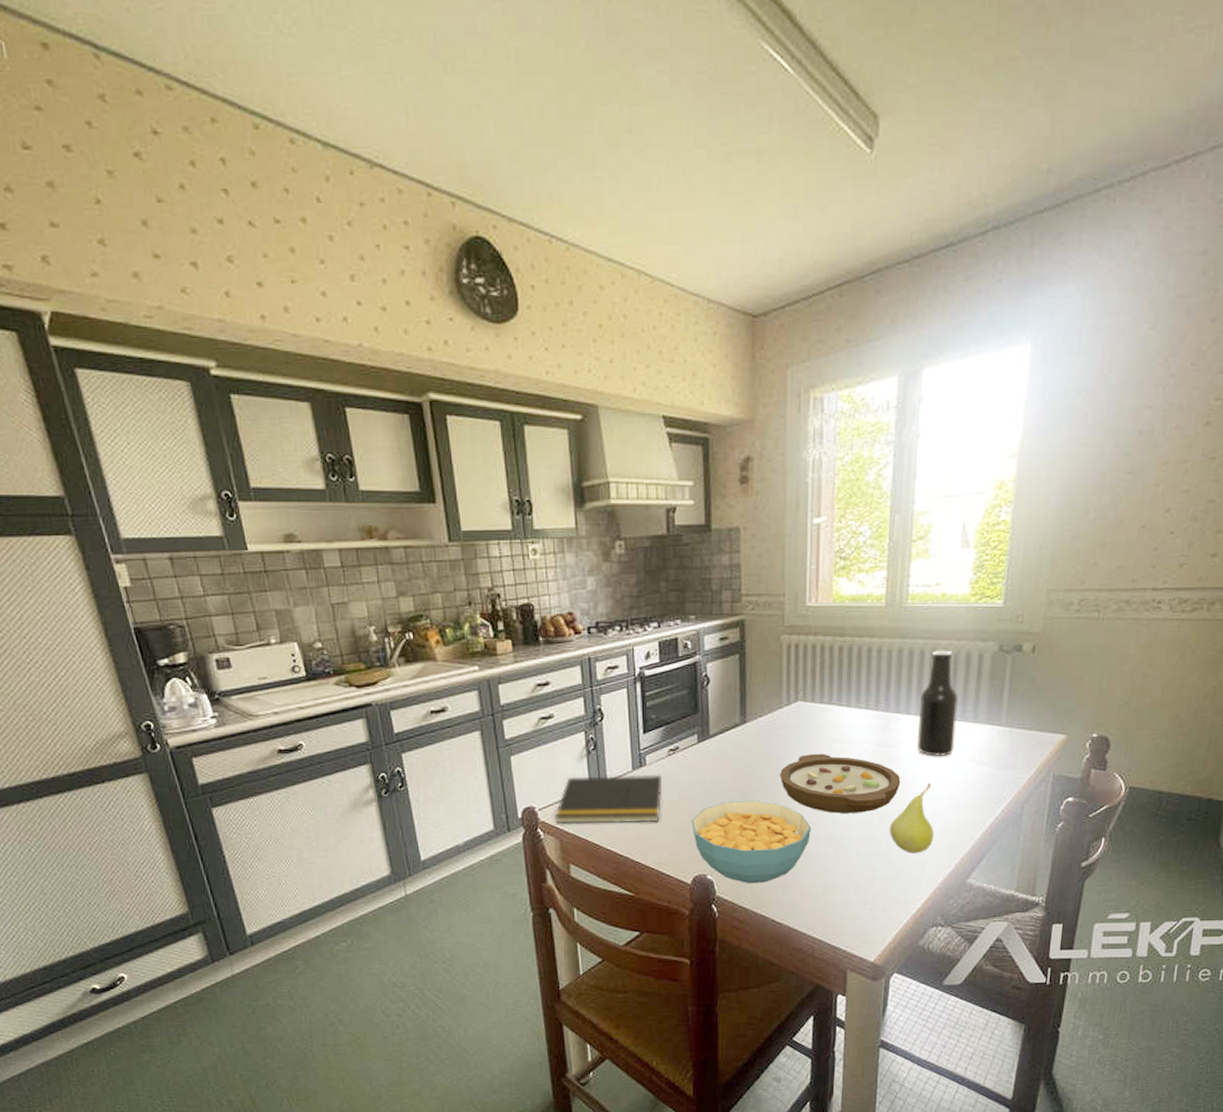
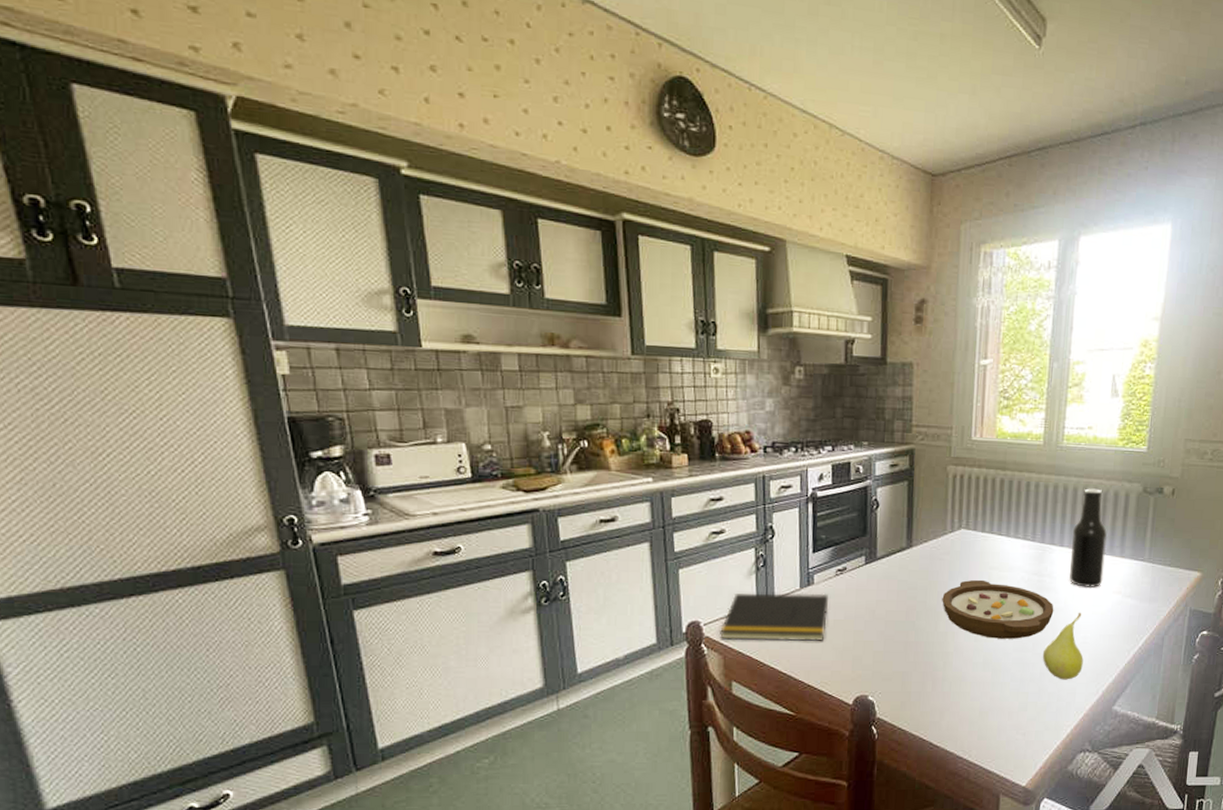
cereal bowl: present [692,801,811,884] -> none [855,623,970,706]

